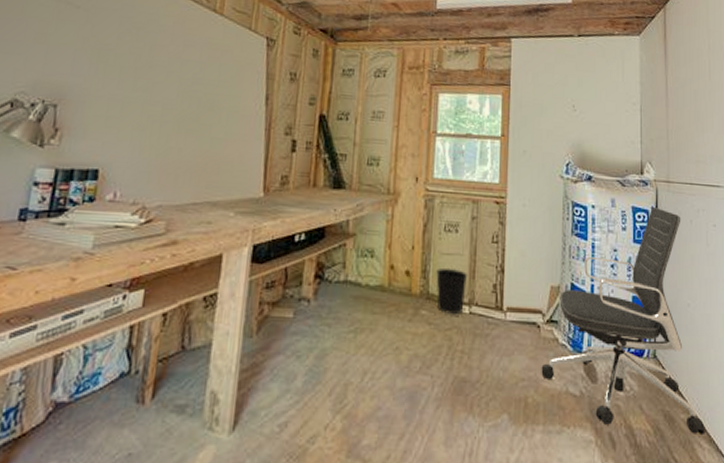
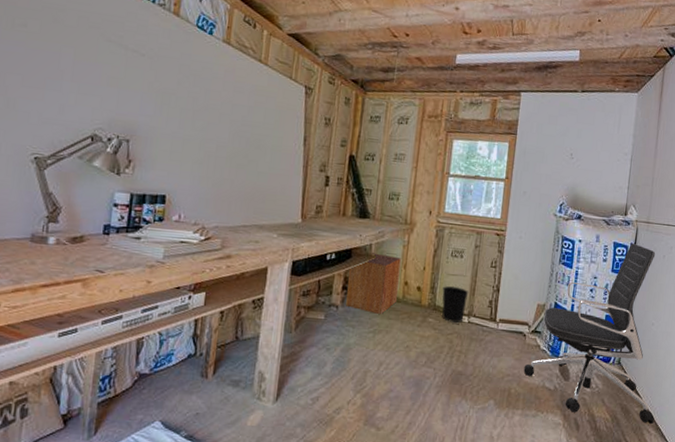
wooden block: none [319,231,385,309] -> present [346,253,401,315]

